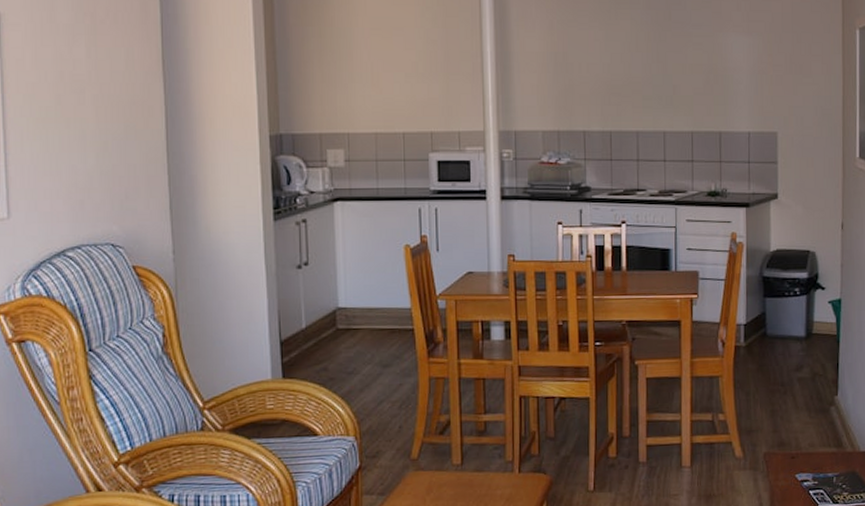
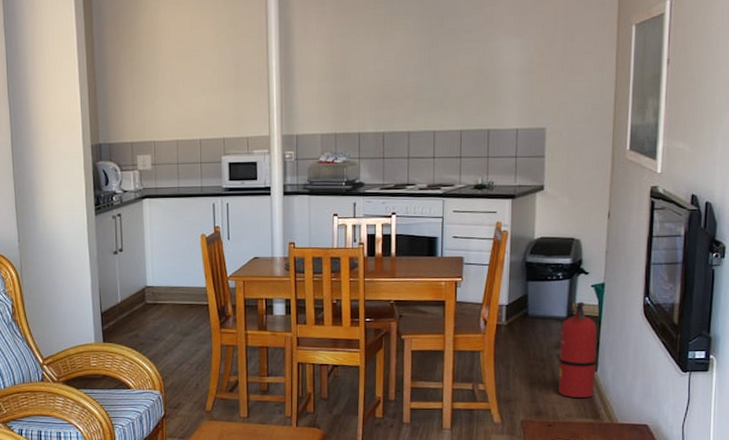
fire extinguisher: none [800,319,837,426] -> present [559,301,597,399]

